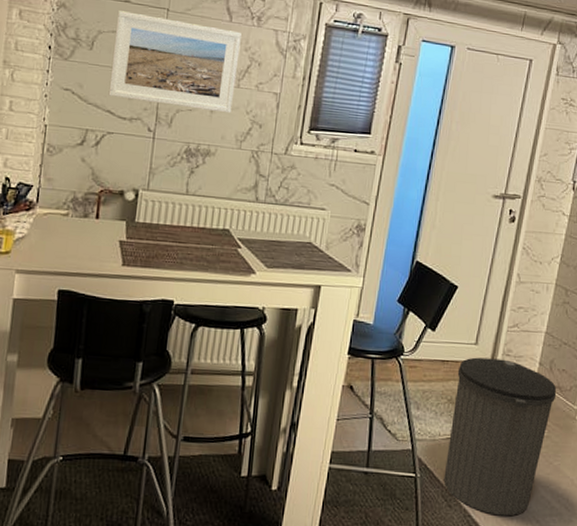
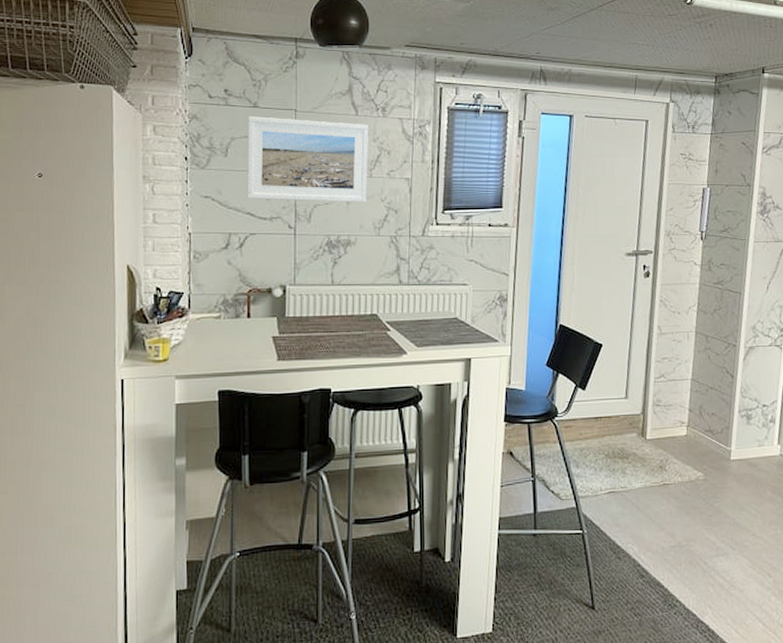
trash can: present [443,357,557,517] -> none [610,410,709,562]

